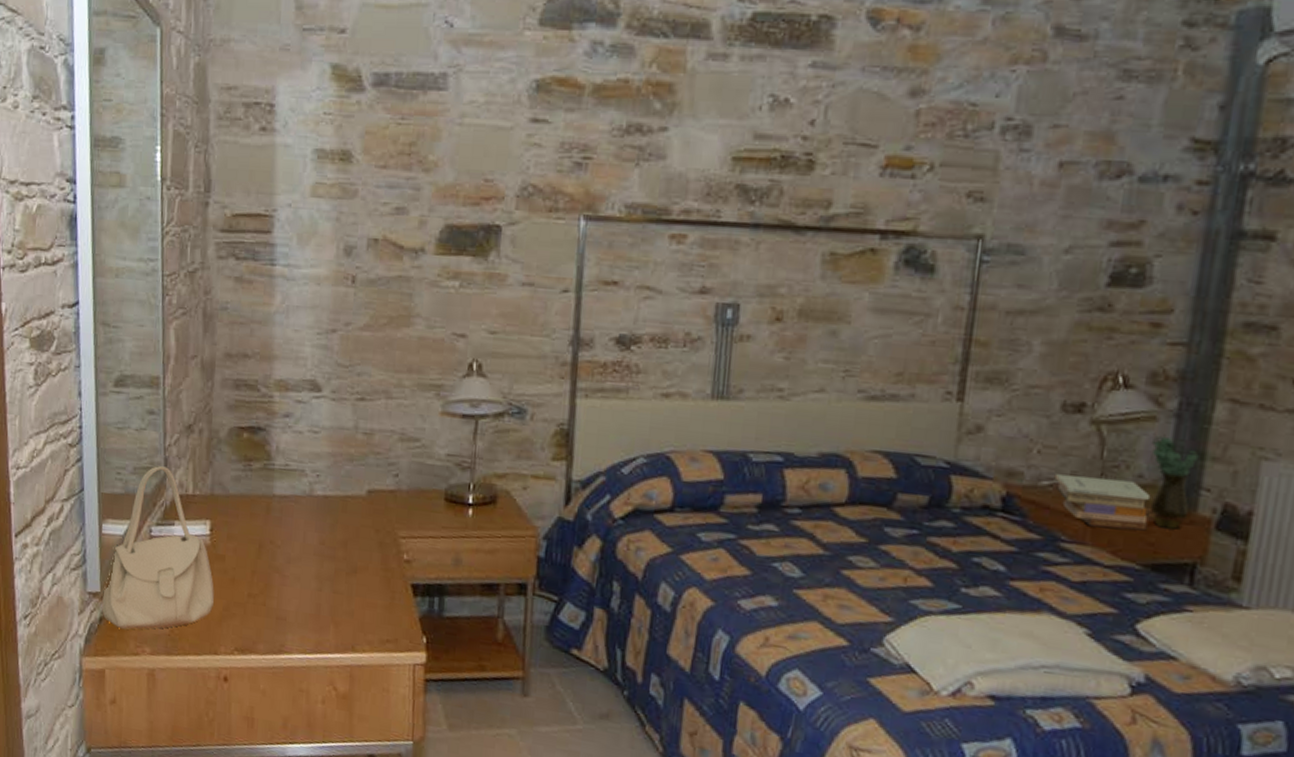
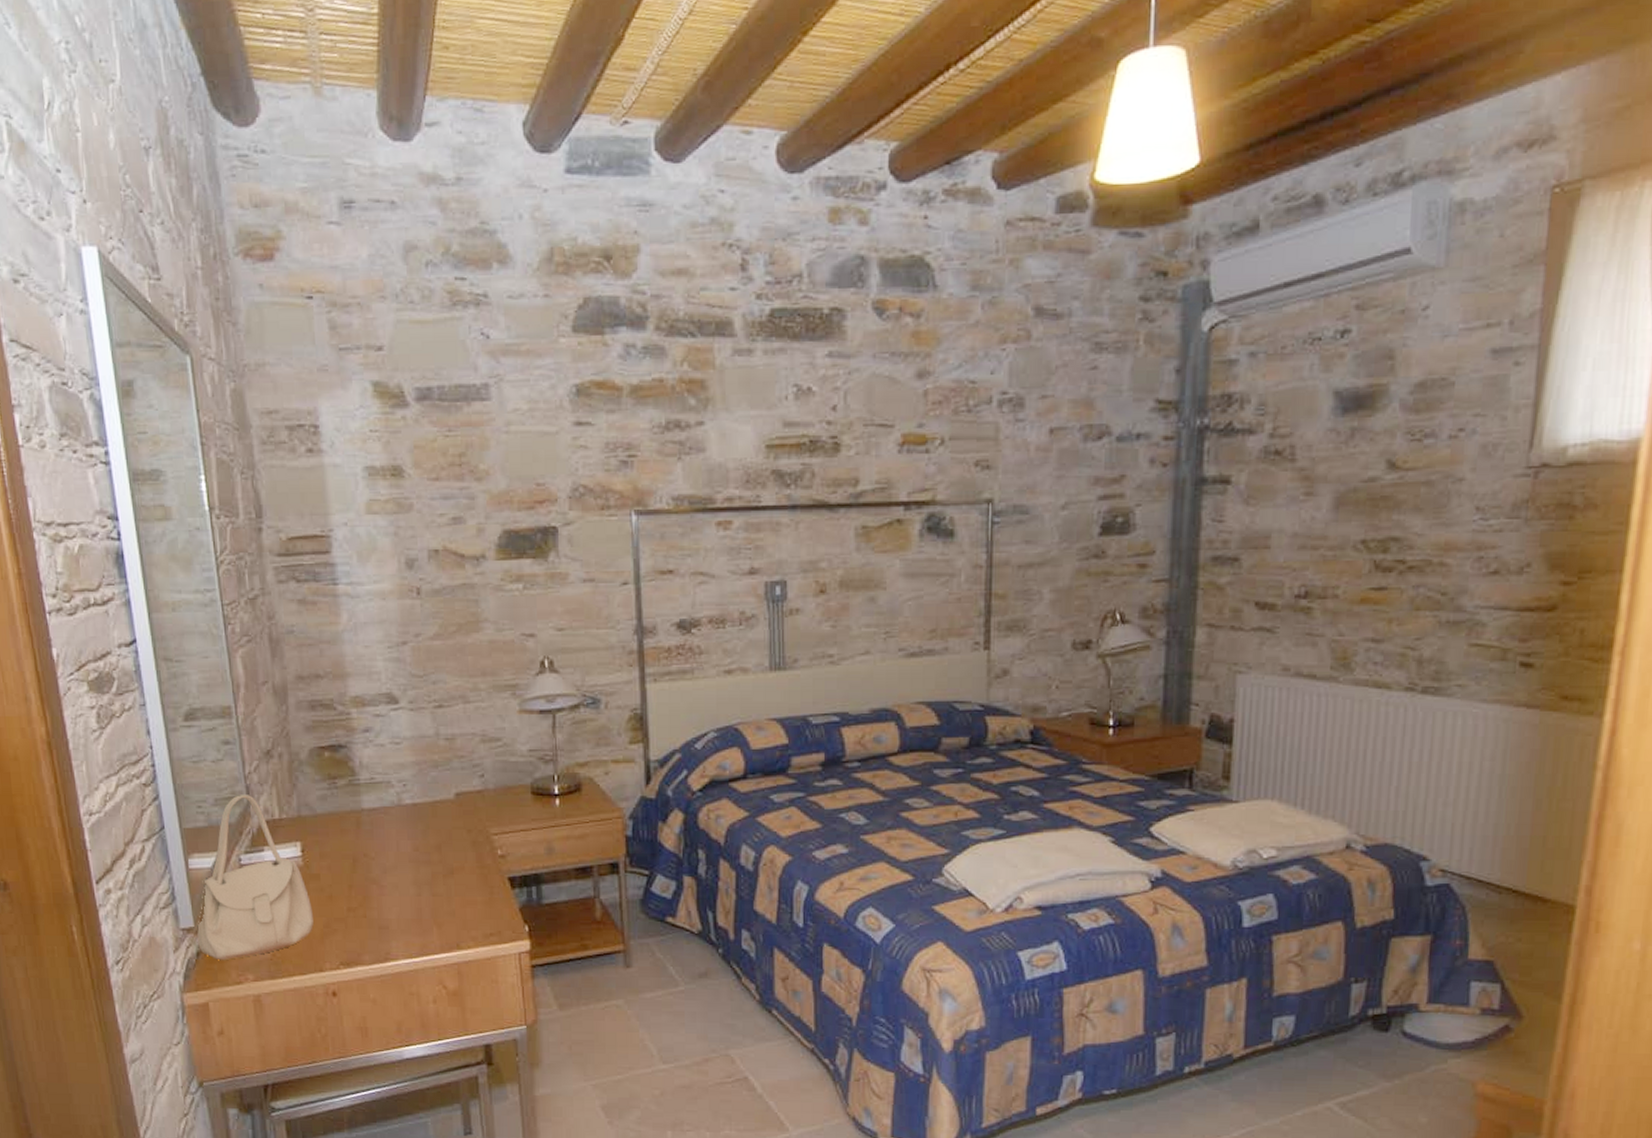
books: present [1054,474,1151,531] -> none [1072,703,1152,748]
vase: present [1151,433,1199,530] -> none [1147,660,1187,741]

